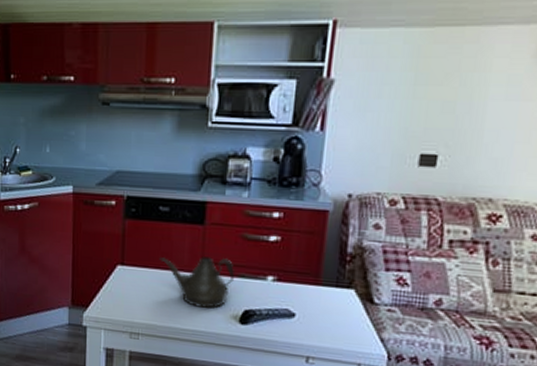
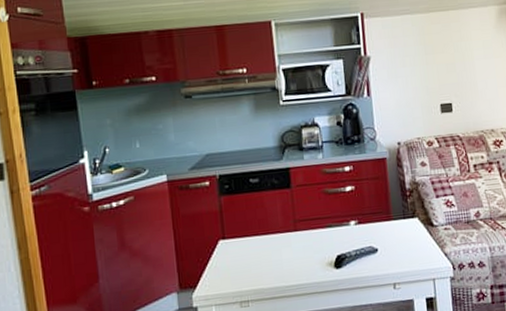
teapot: present [159,255,236,309] -> none [256,213,324,263]

